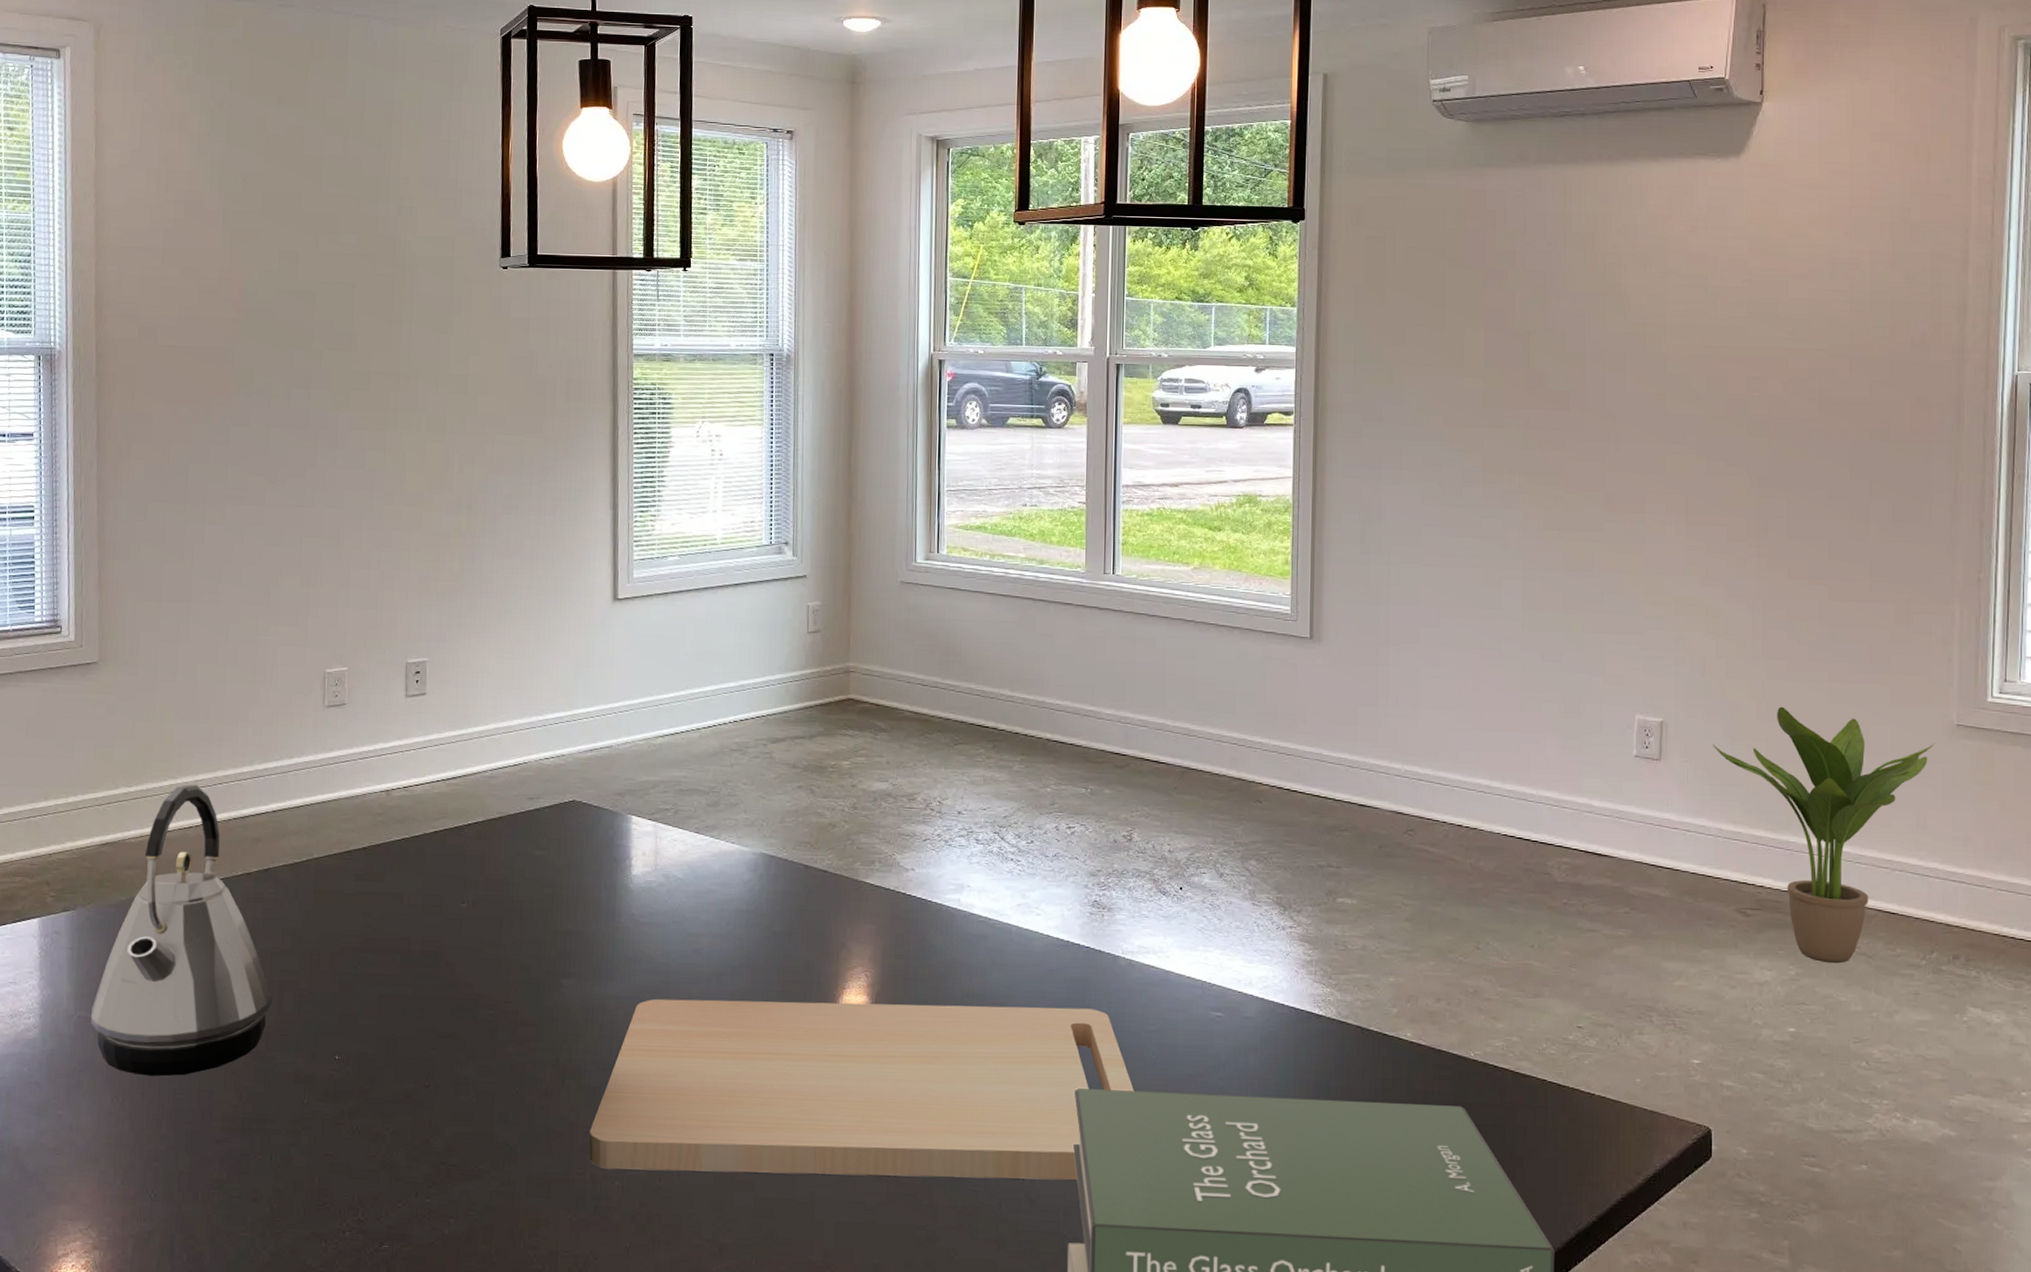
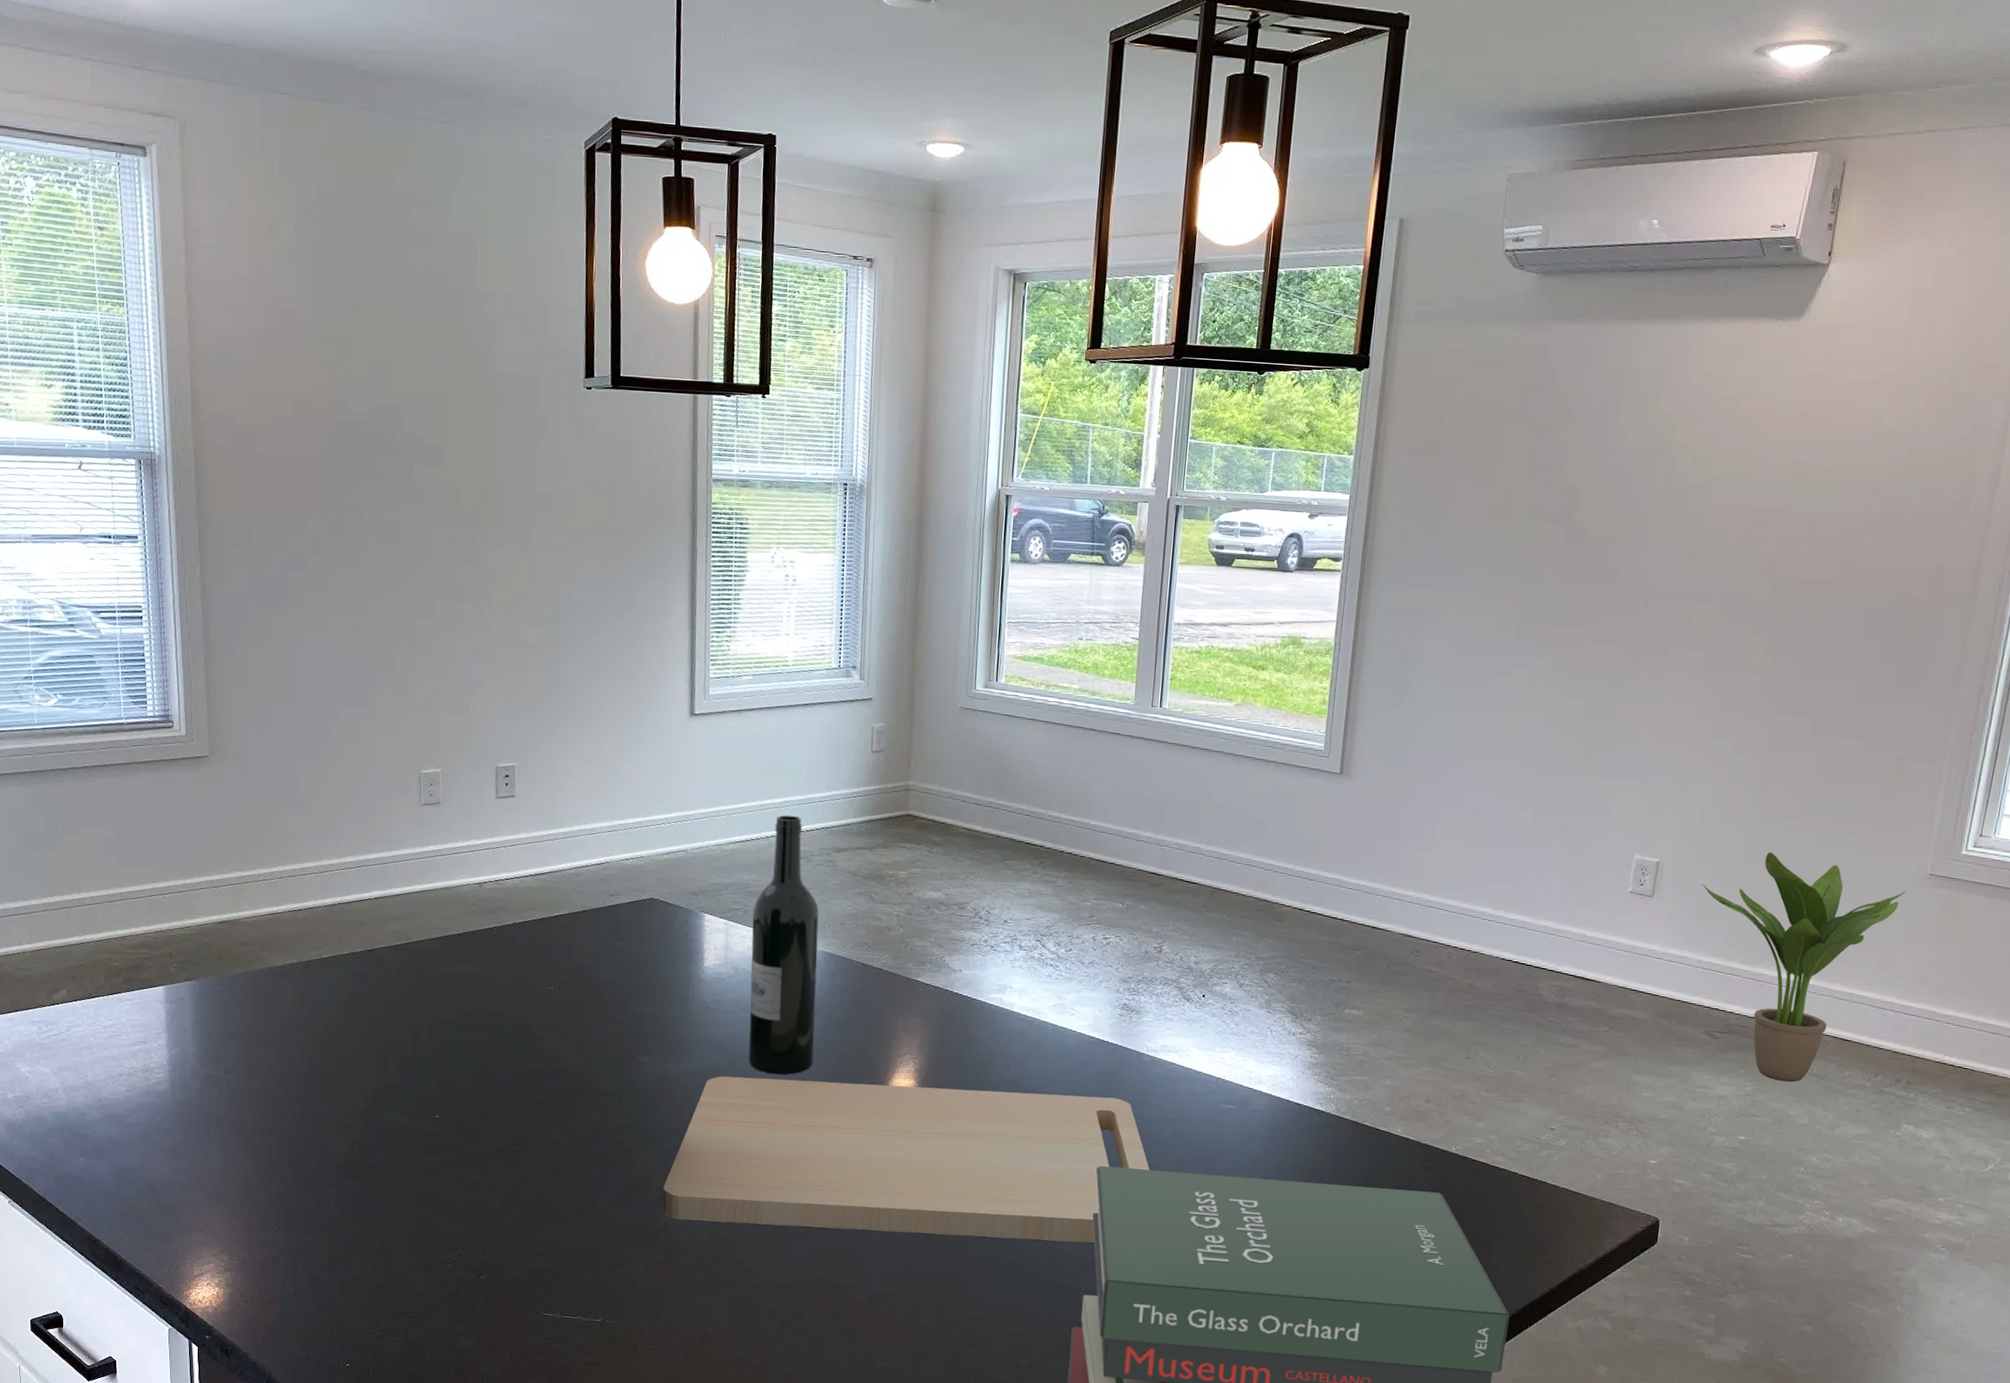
kettle: present [90,784,272,1077] -> none [214,871,378,1128]
wine bottle: none [682,704,757,996] -> present [748,815,819,1075]

